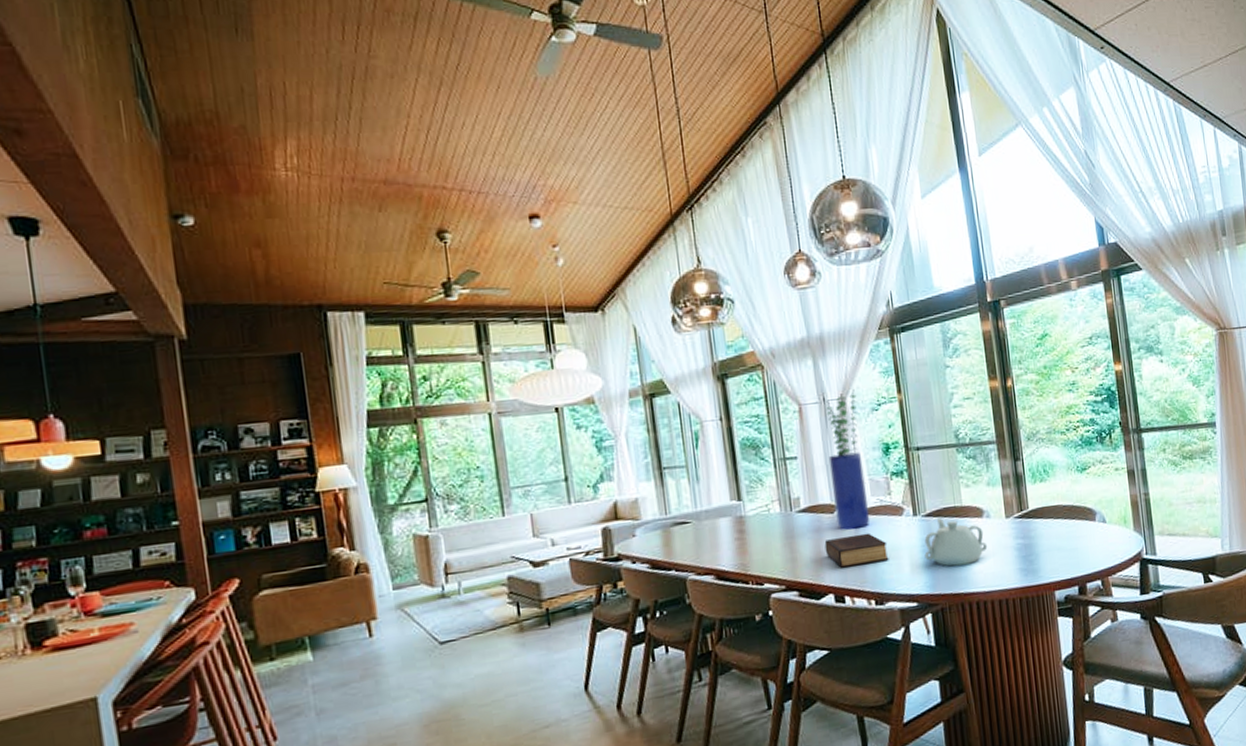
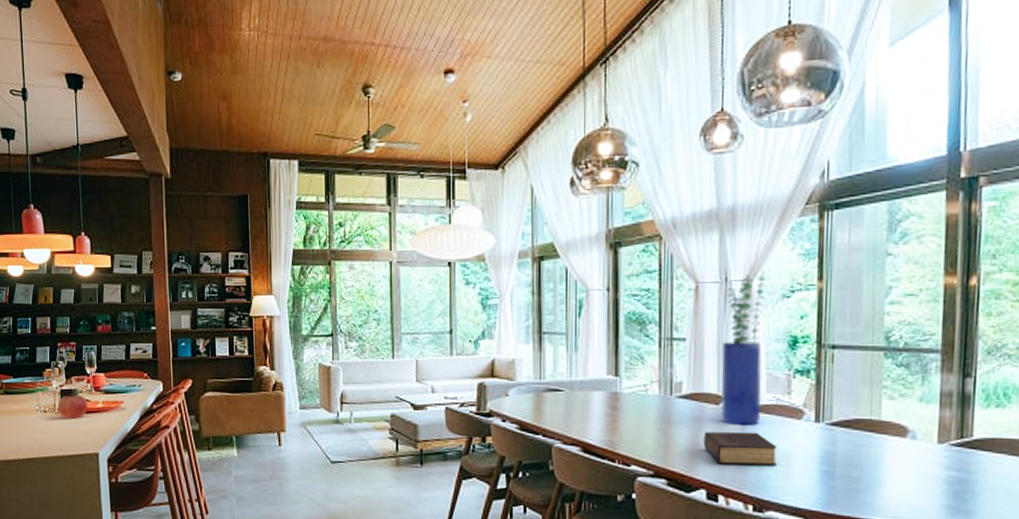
fruit: none [21,625,75,662] -> present [57,393,88,419]
teapot: present [924,518,988,567] -> none [822,430,907,488]

